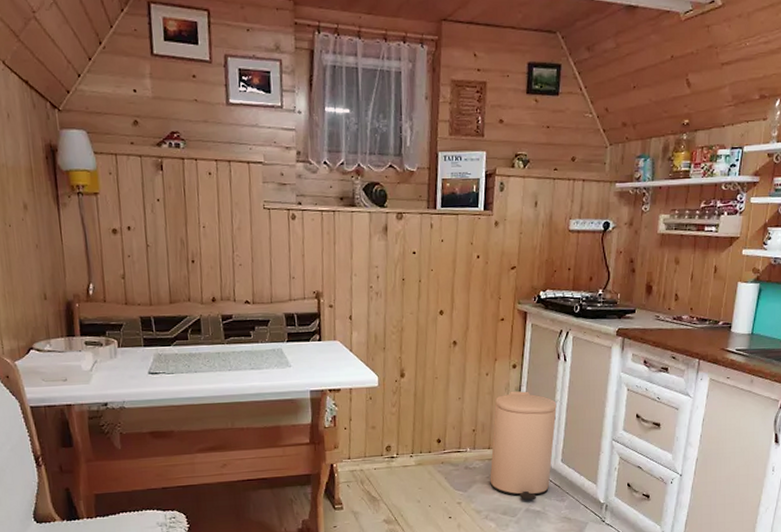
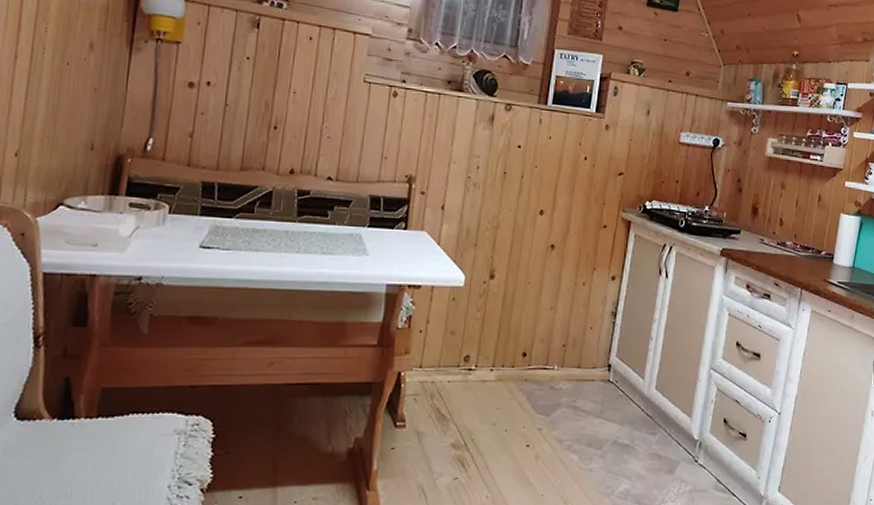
pedal bin: present [490,391,557,501] -> none [576,305,655,432]

